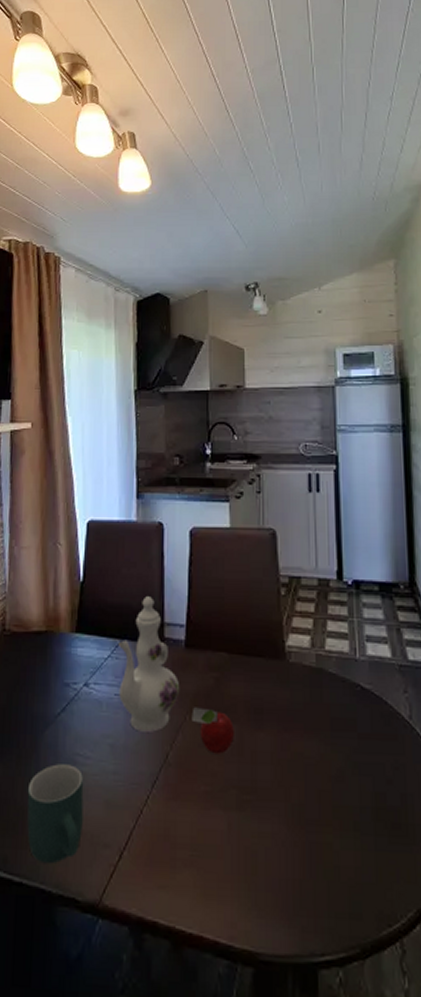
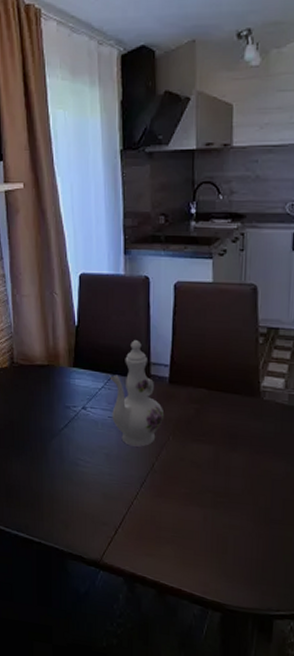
mug: present [27,764,84,864] -> none [40,465,85,533]
fruit: present [191,707,234,754] -> none [174,430,211,467]

